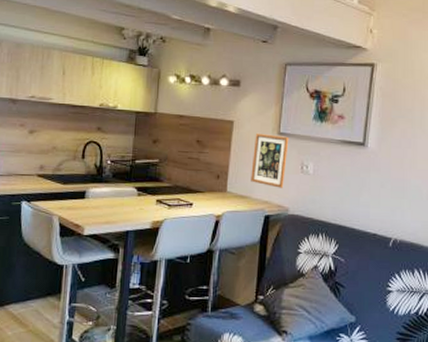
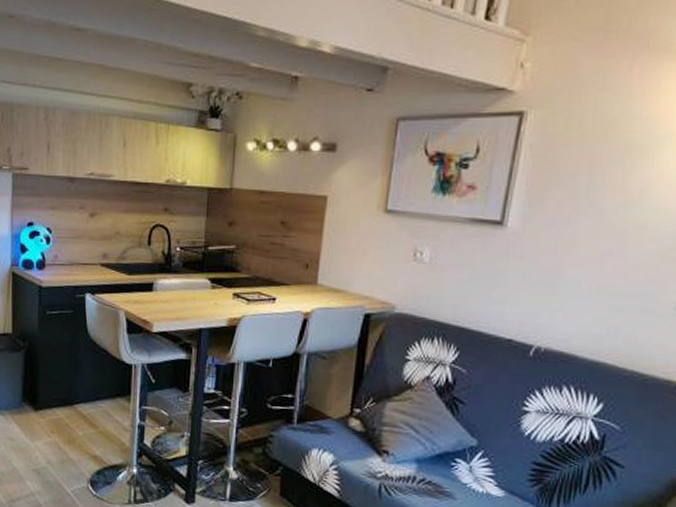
picture frame: present [251,133,289,188] -> none [348,210,399,280]

